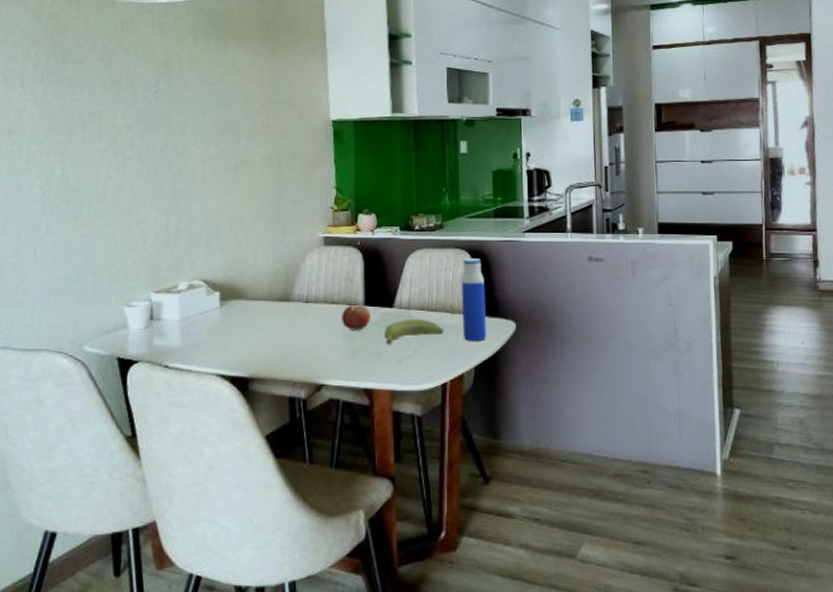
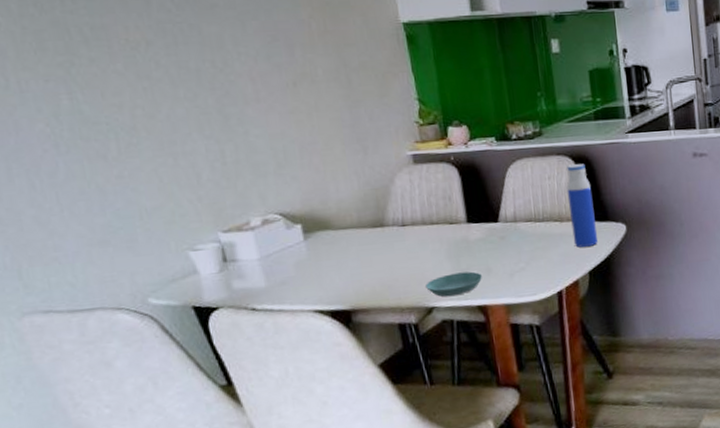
saucer: none [319,353,371,376] -> present [425,271,482,297]
fruit: present [342,305,371,331] -> none [444,223,476,250]
banana: present [385,318,444,345] -> none [492,230,555,261]

